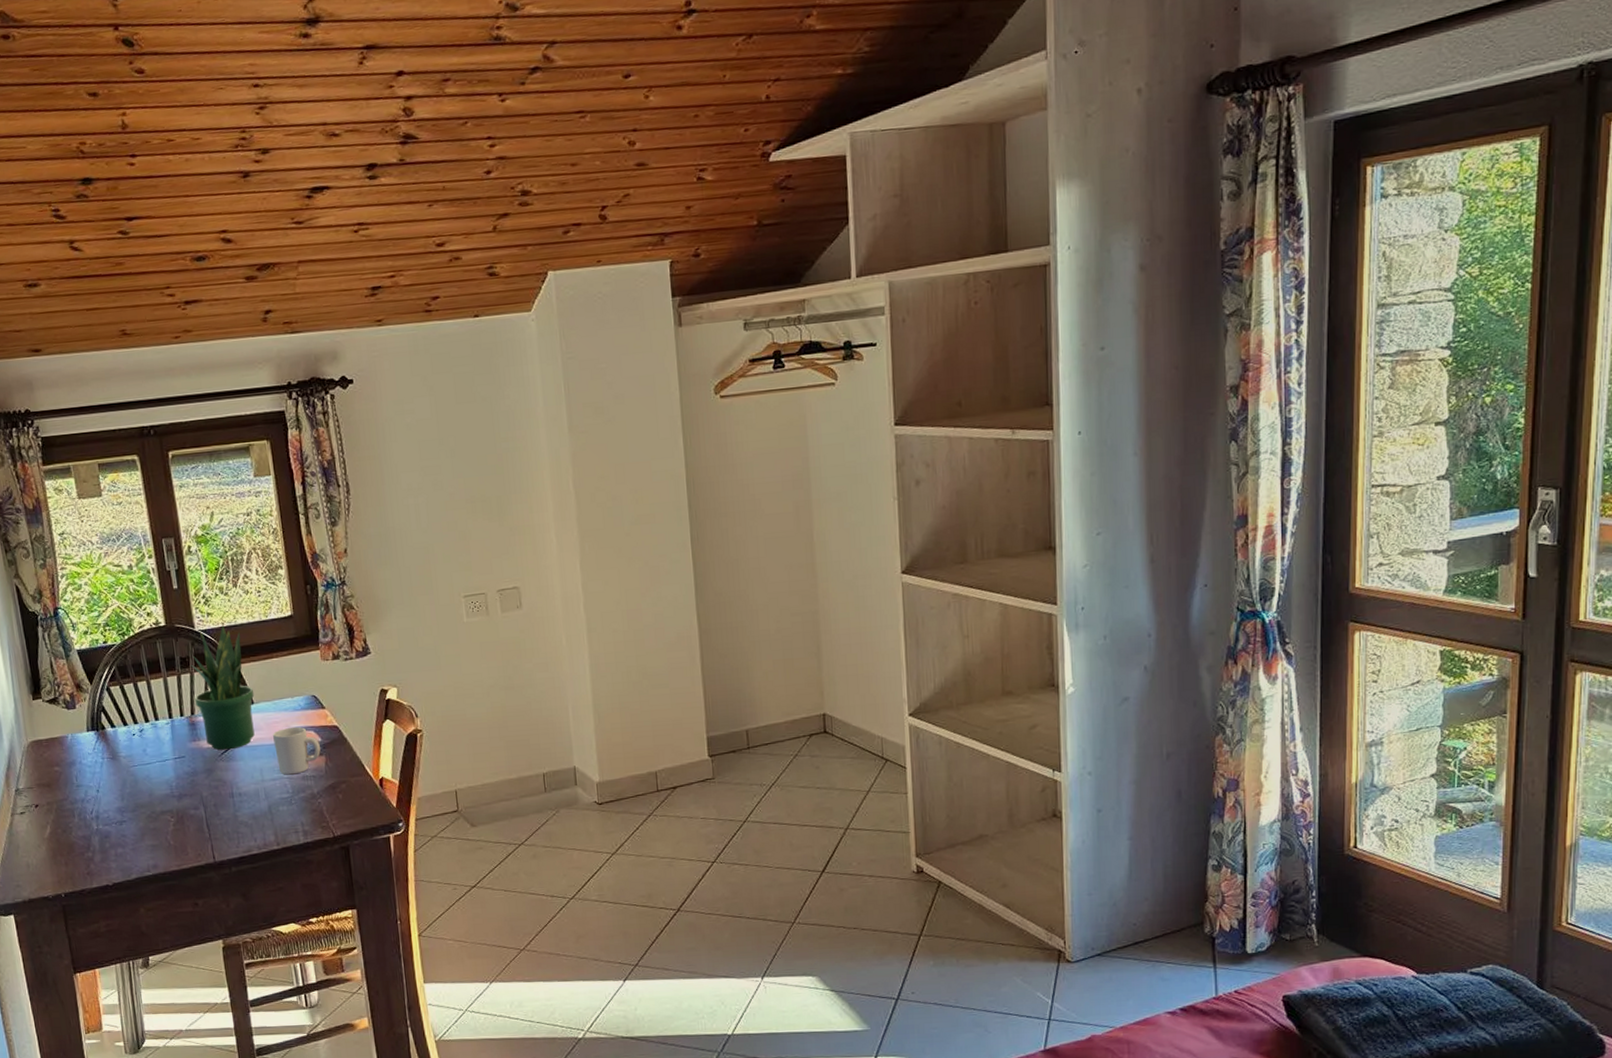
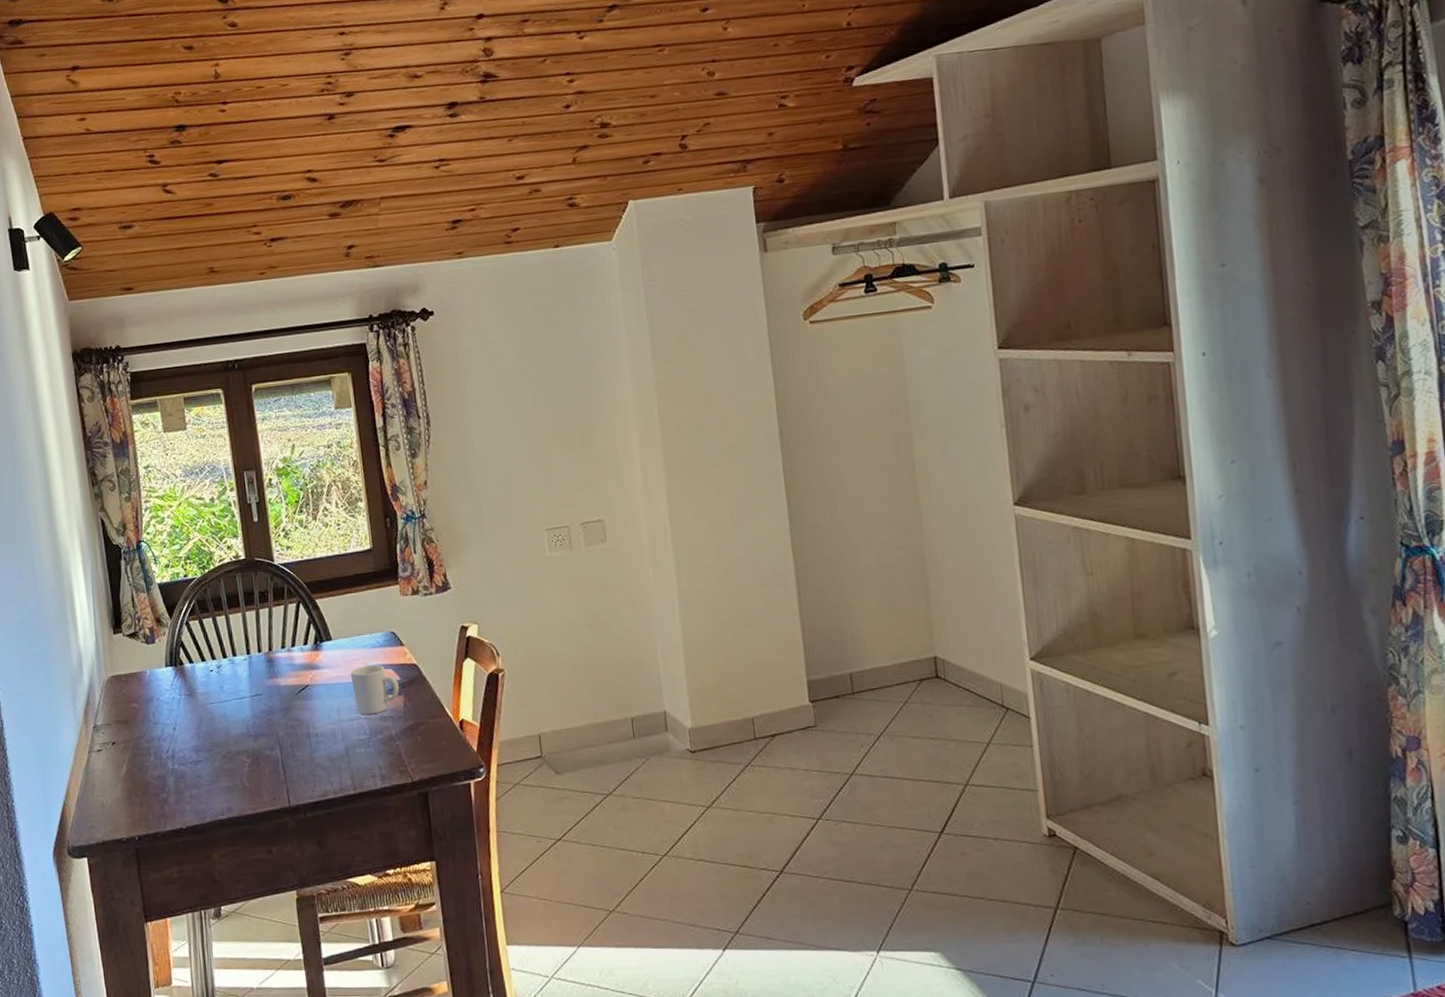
planter: present [191,624,255,750] -> none [270,558,333,688]

